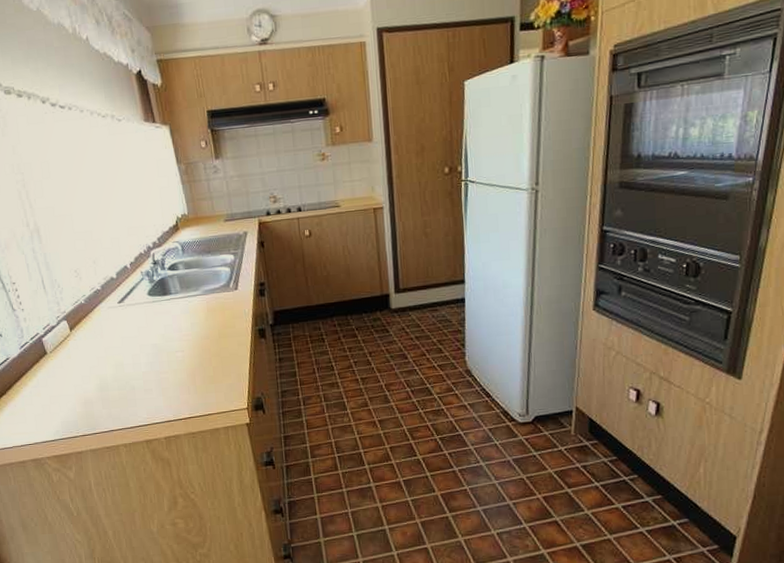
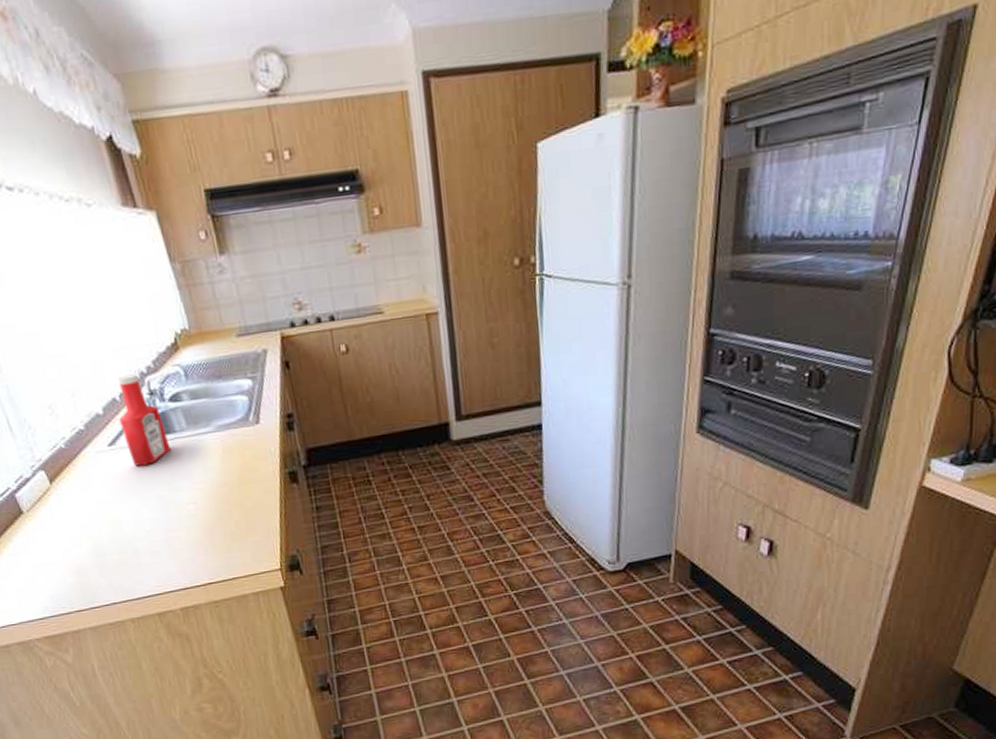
ketchup bottle: none [128,248,167,320] -> present [117,374,171,466]

